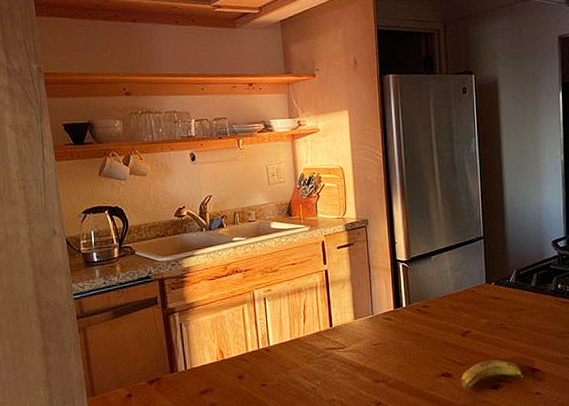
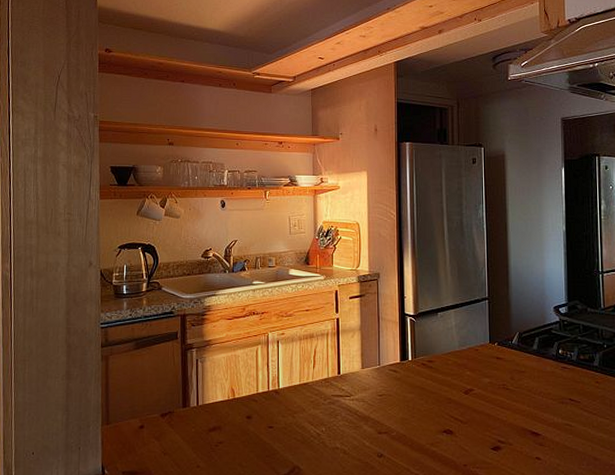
banana: present [461,360,524,389] -> none [462,420,525,448]

